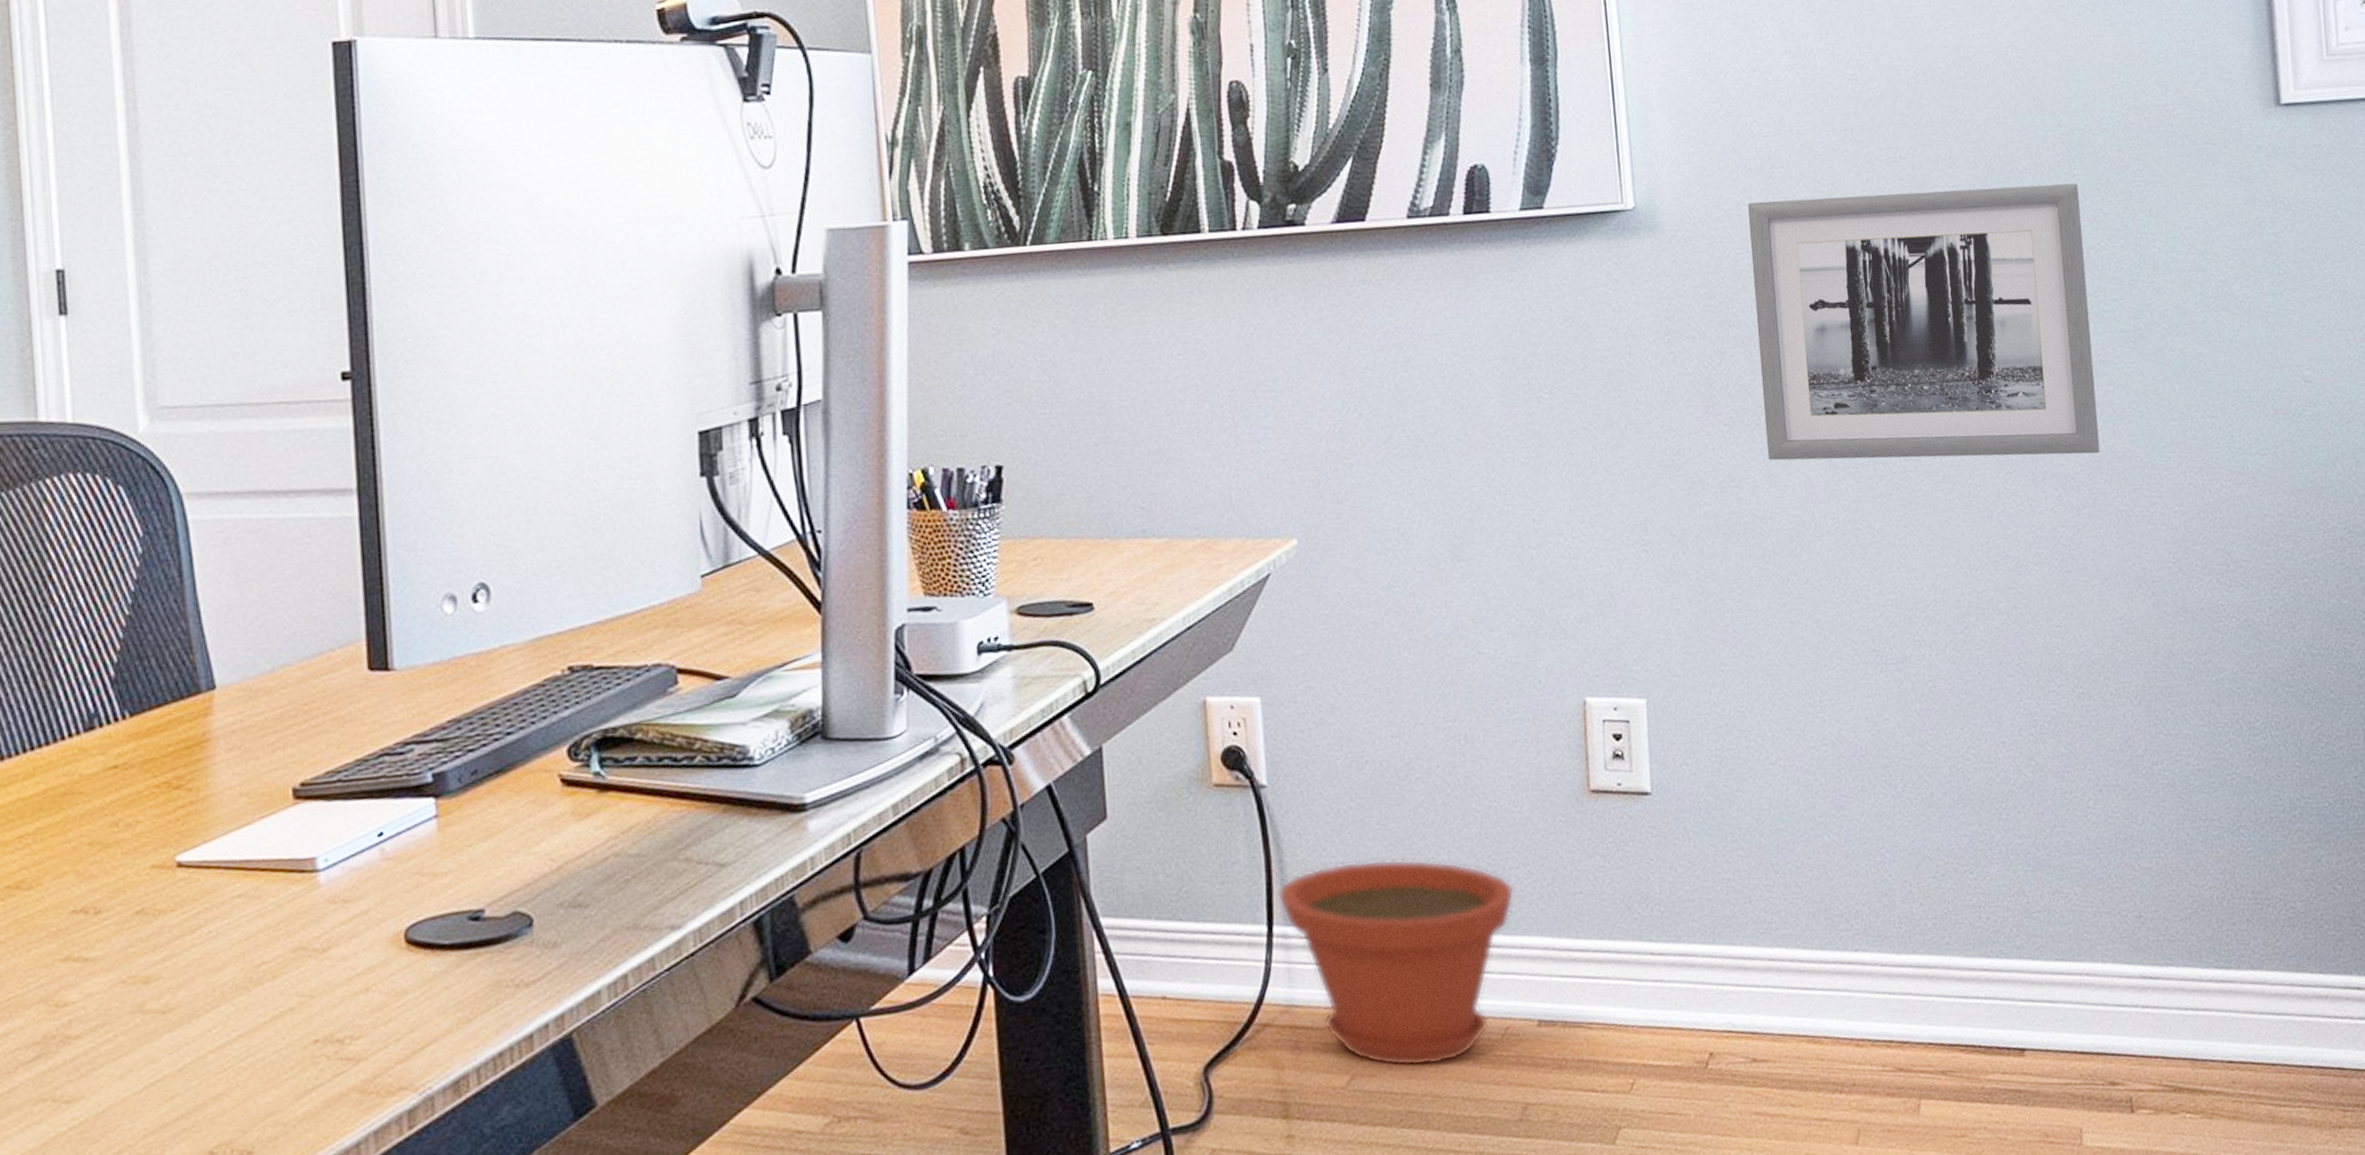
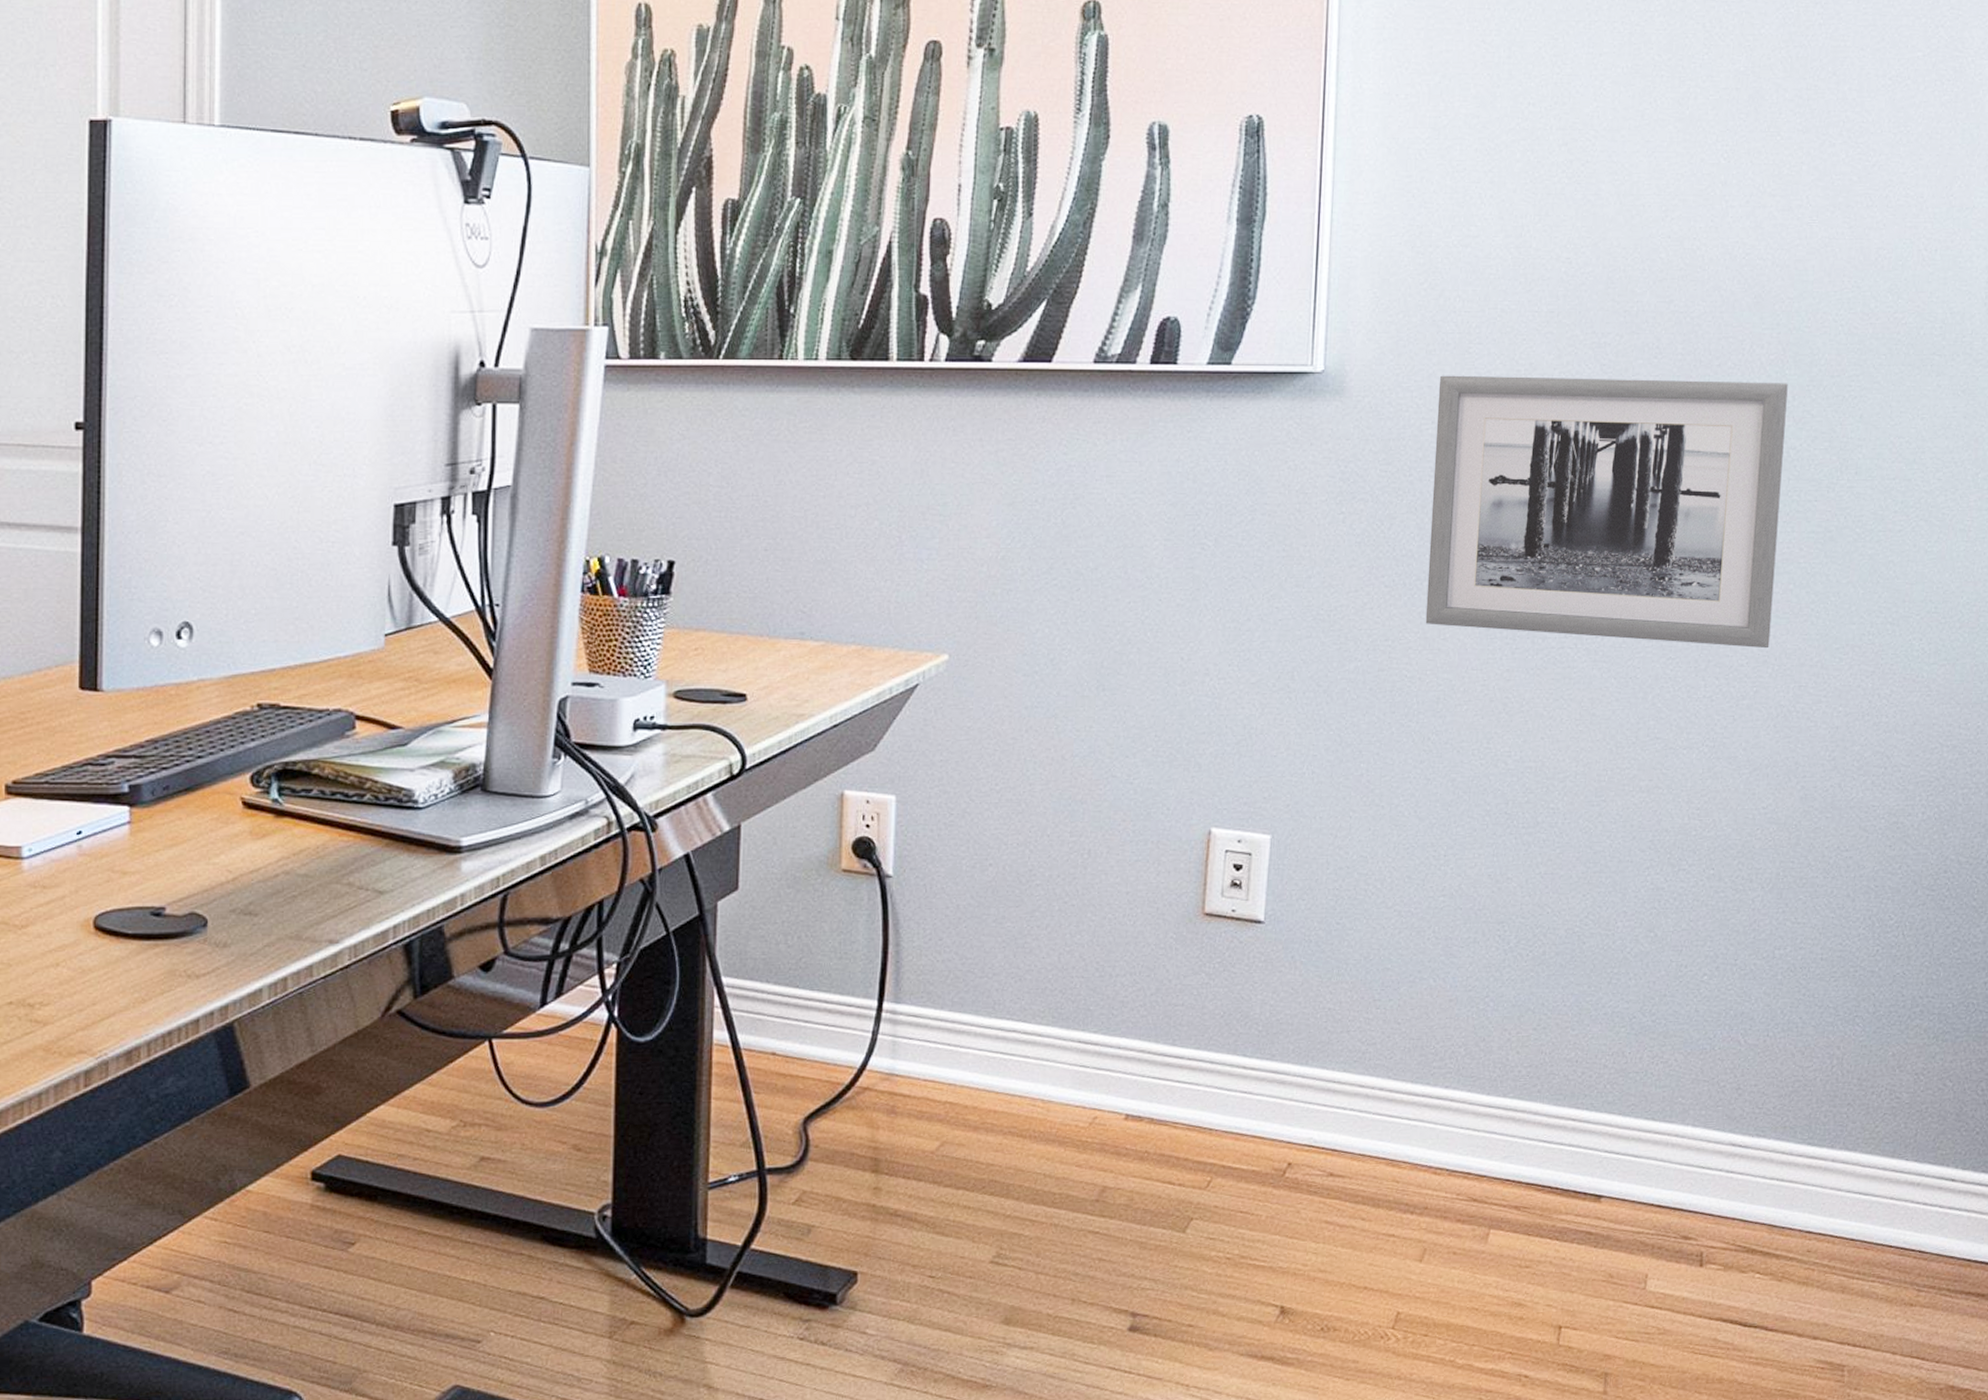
plant pot: present [1278,859,1514,1067] -> none [891,953,1118,1143]

